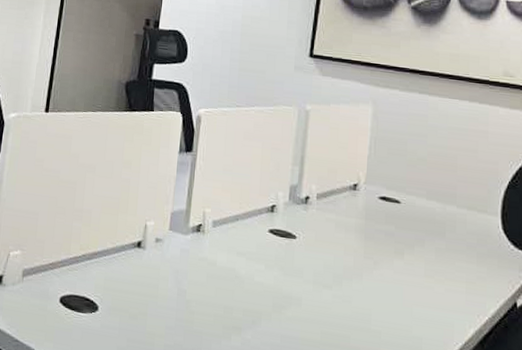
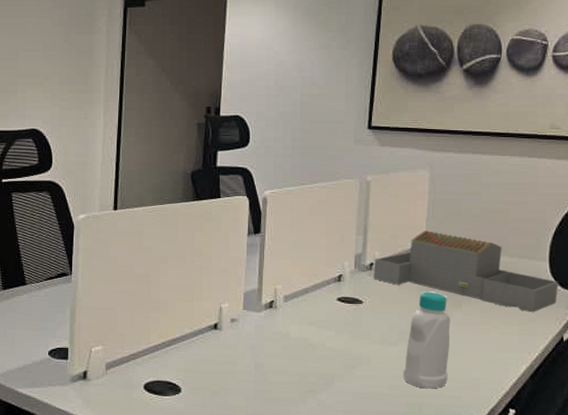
architectural model: none [309,168,512,271] -> present [373,230,559,313]
bottle: none [337,234,391,343] -> present [403,291,451,389]

